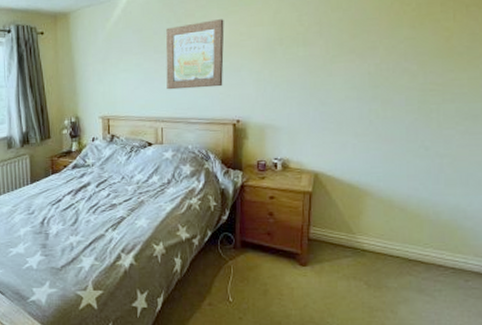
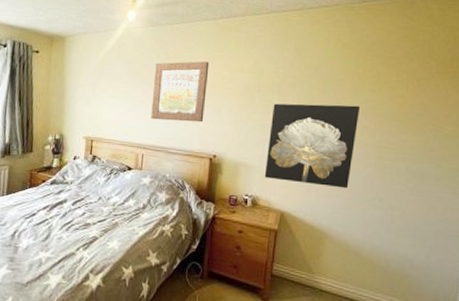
wall art: none [293,46,398,141] -> present [264,103,359,189]

